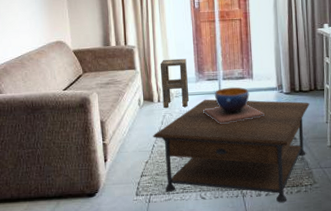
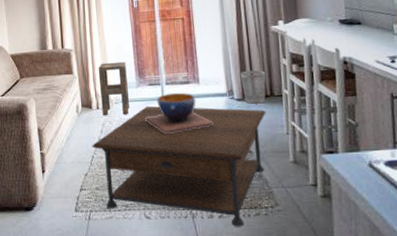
wastebasket: none [290,67,311,97] -> present [241,70,266,104]

